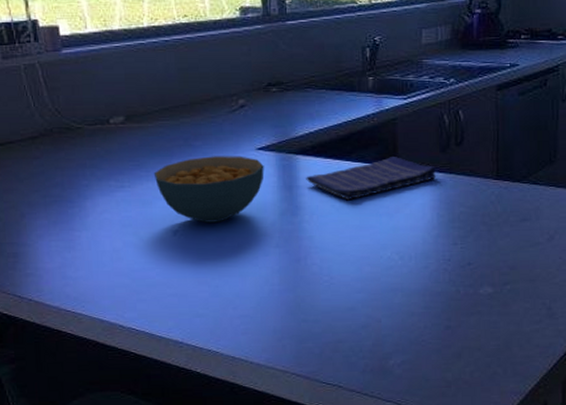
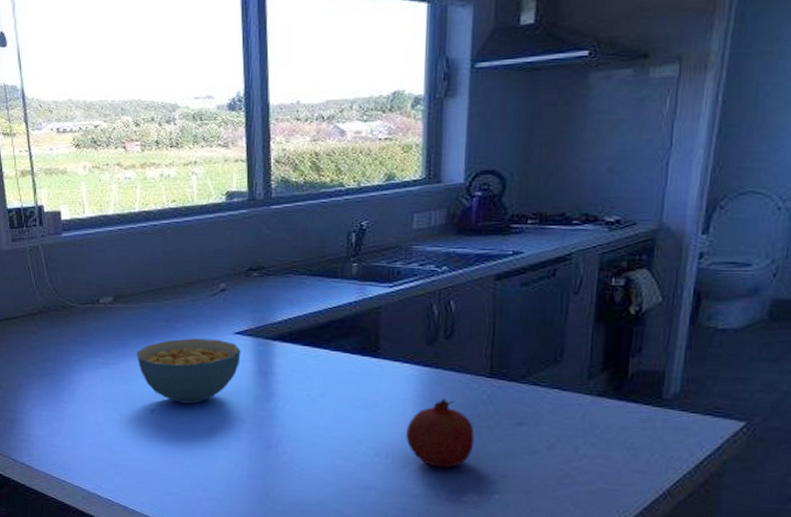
dish towel: present [306,157,437,201] -> none [282,347,422,391]
fruit: none [426,201,486,266] -> present [406,398,475,468]

